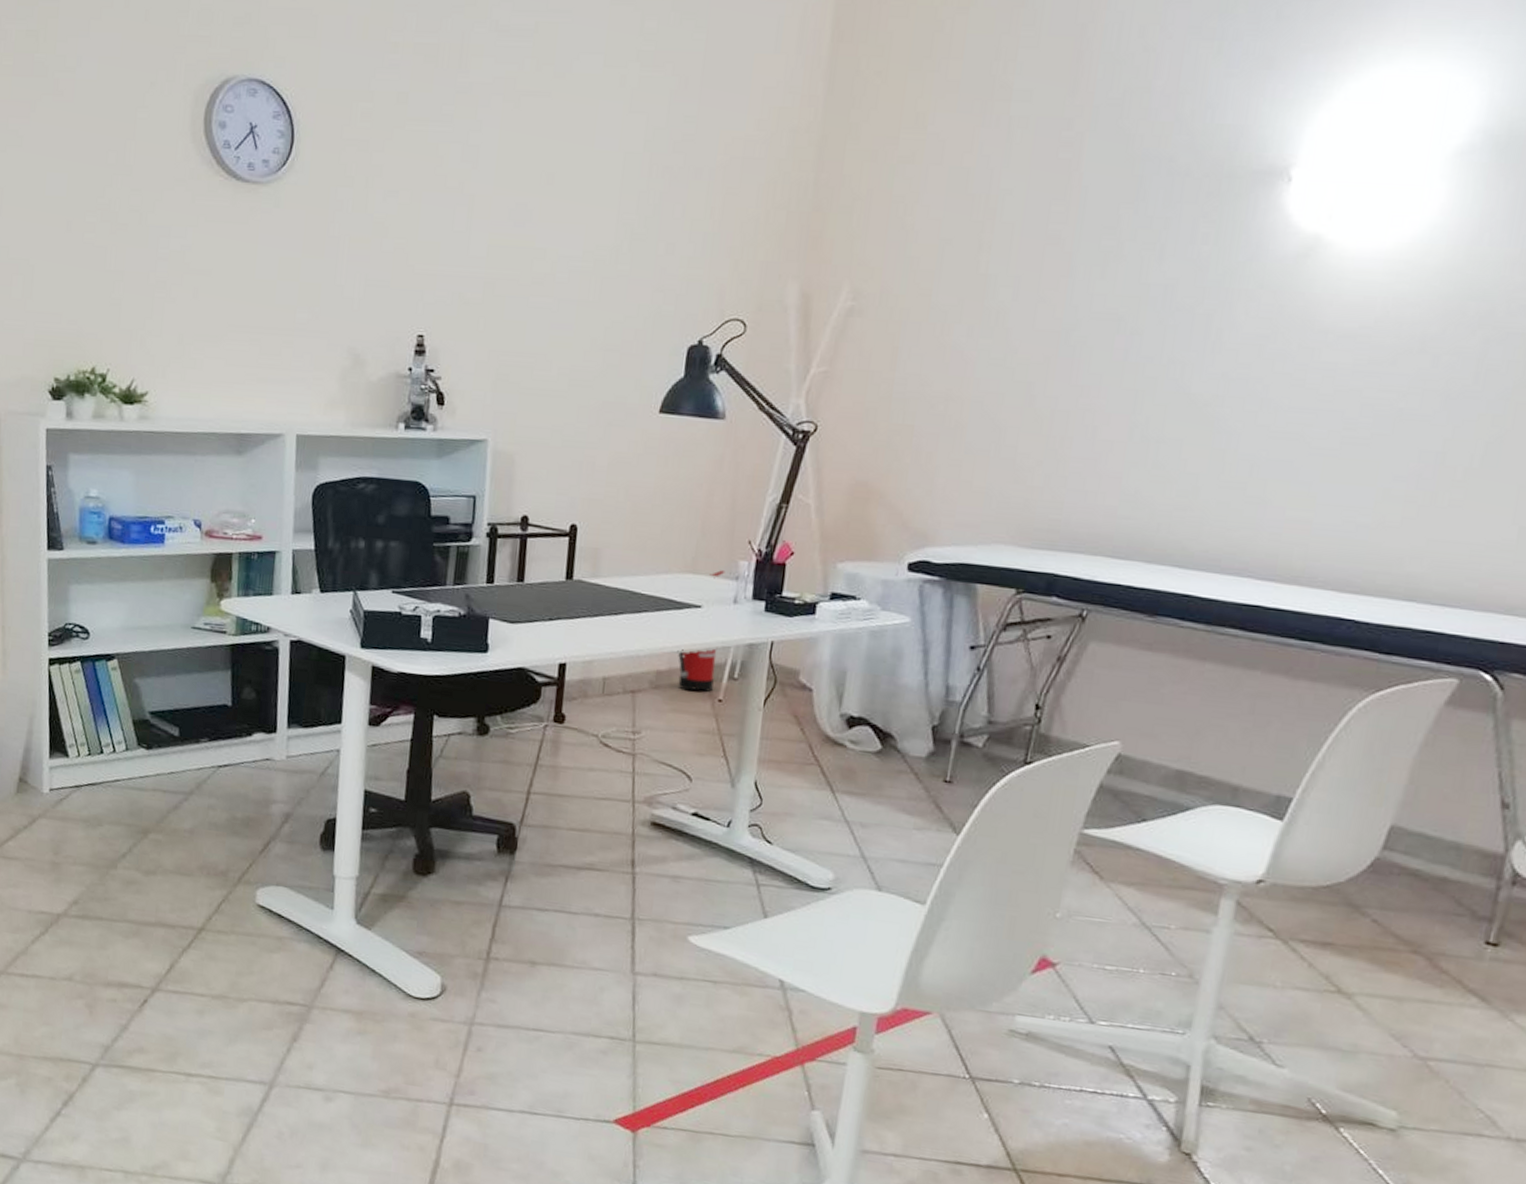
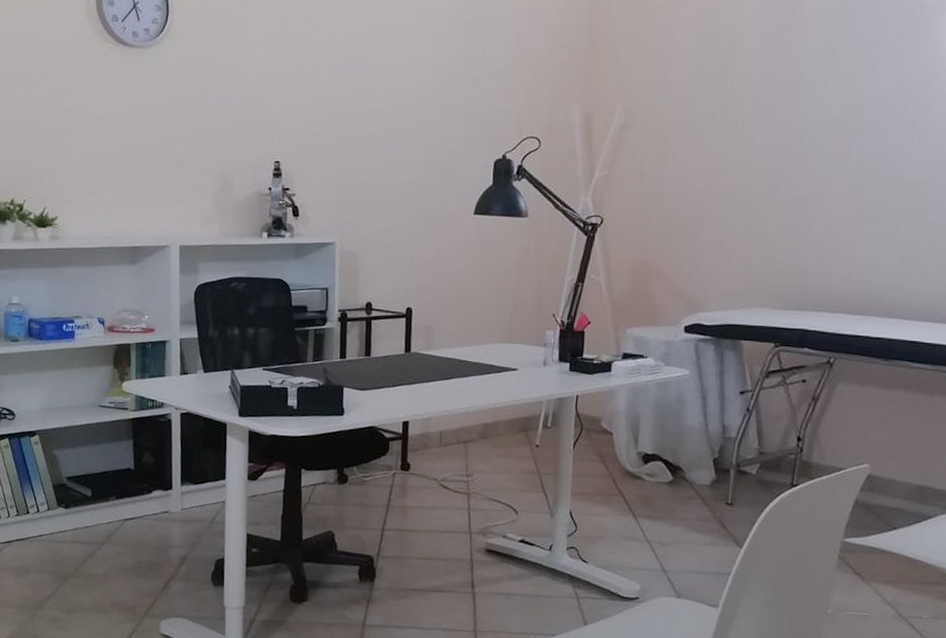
fire extinguisher: present [677,570,725,692] -> none [499,339,535,439]

